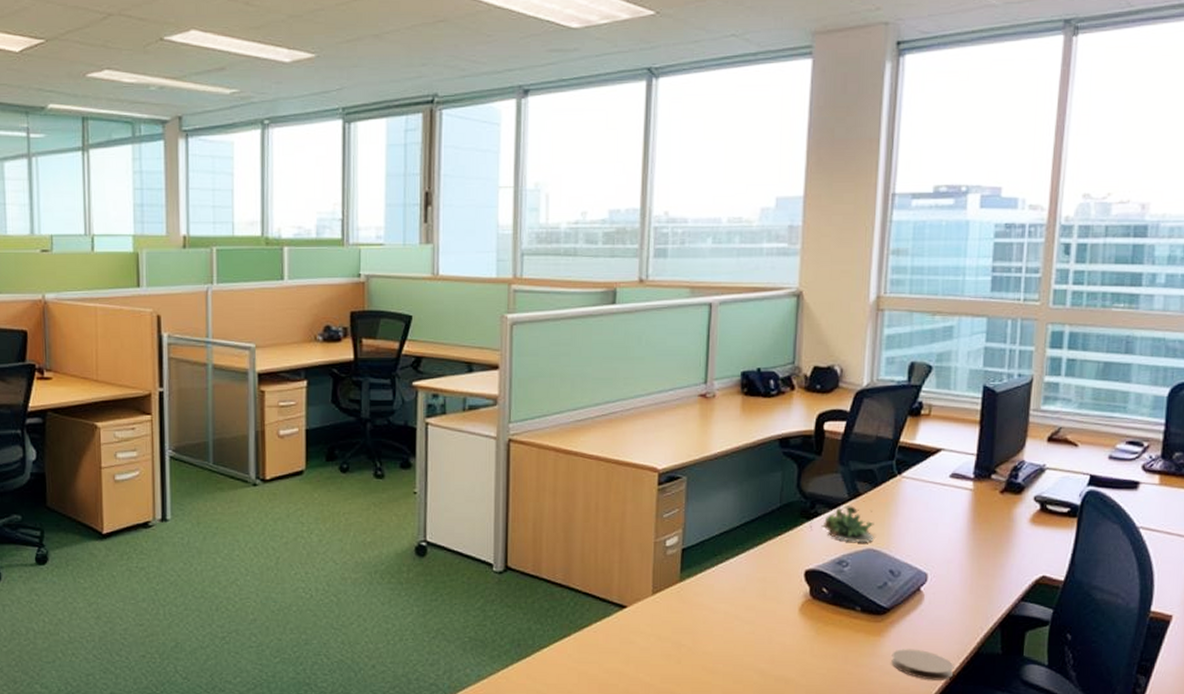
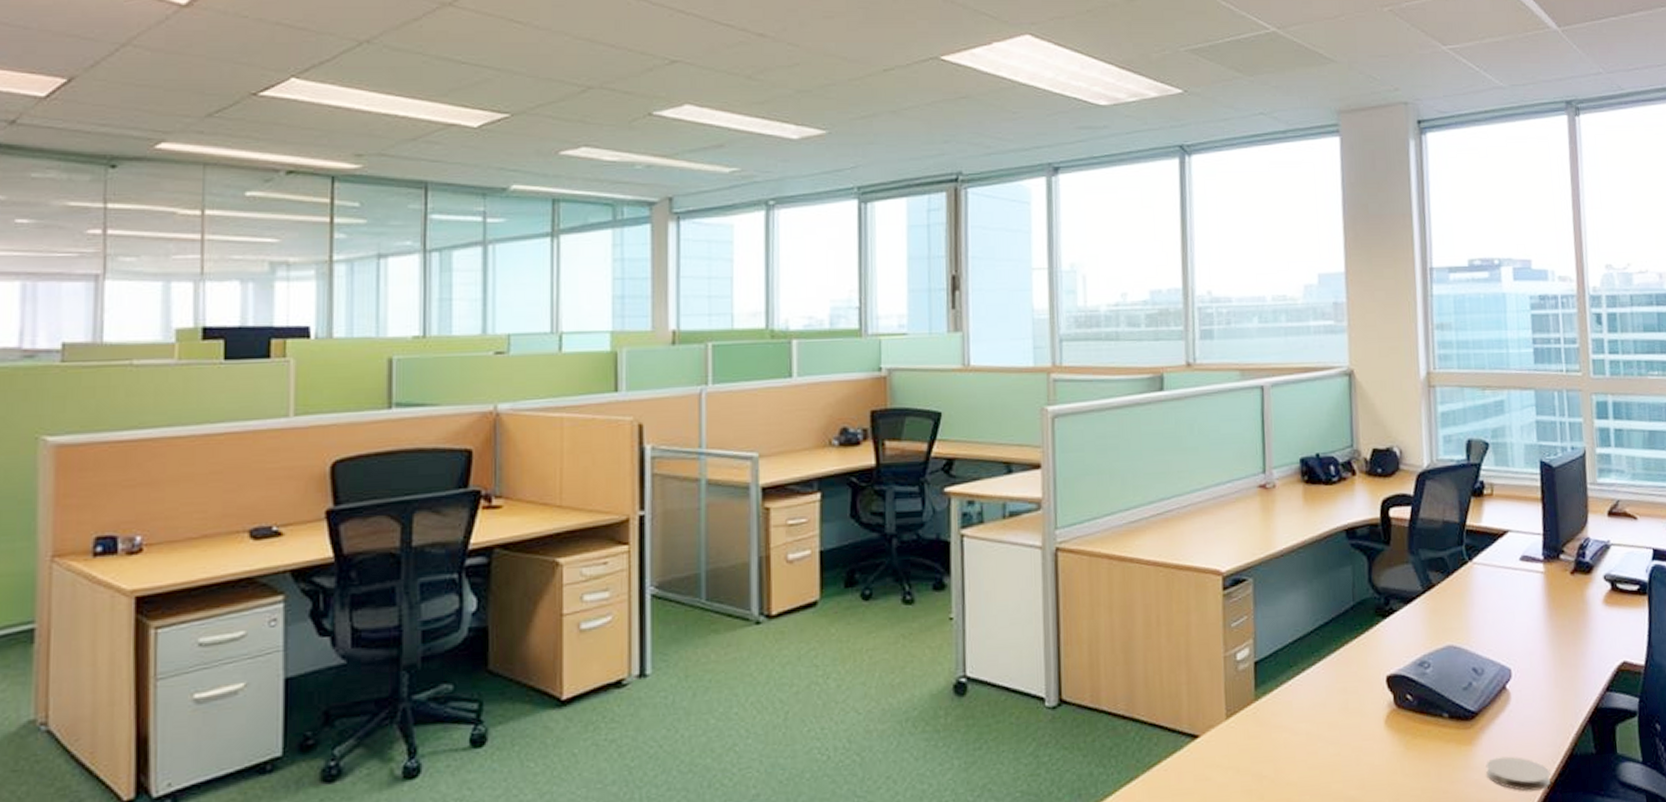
succulent plant: present [809,506,874,542] -> none [1385,599,1453,640]

